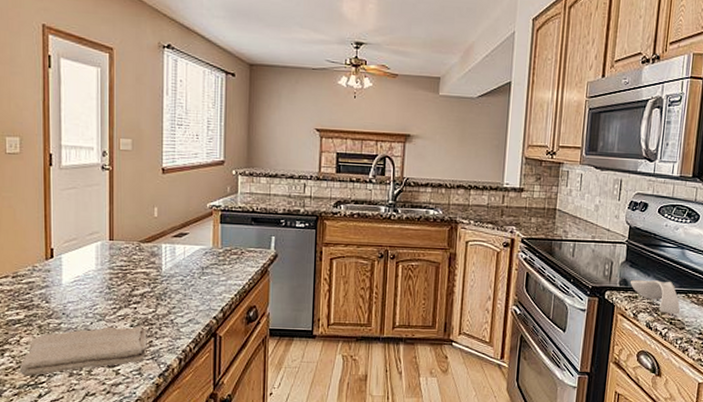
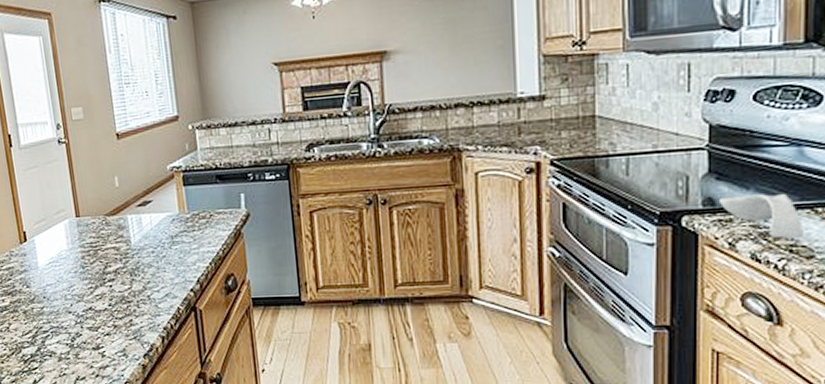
washcloth: present [19,326,149,375] -> none [12,305,130,361]

